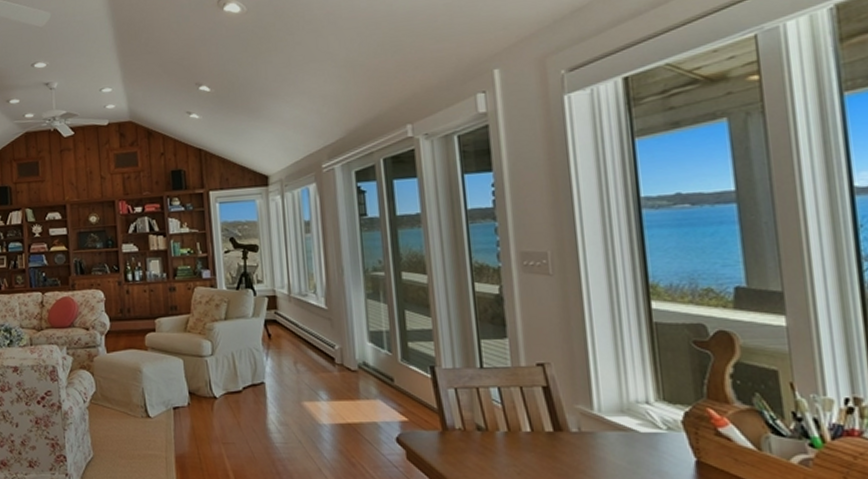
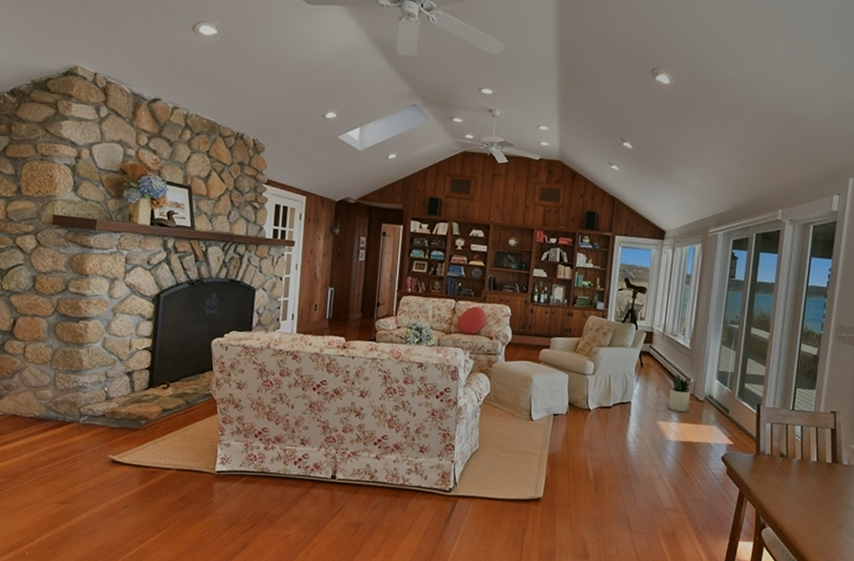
planter: none [310,341,342,389] -> present [667,374,691,413]

